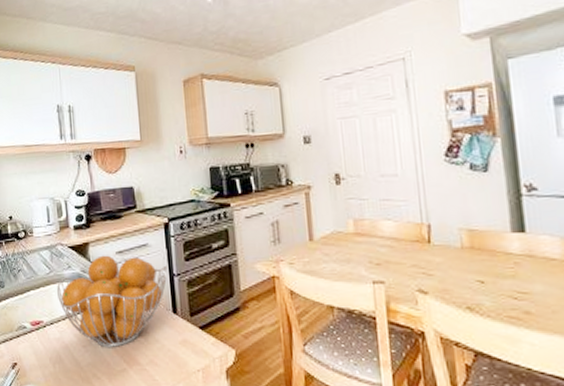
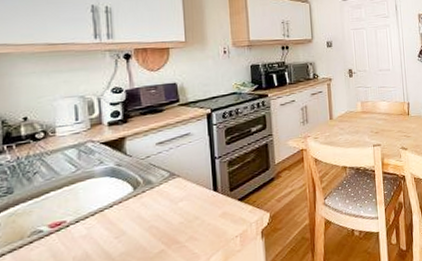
fruit basket: present [57,255,168,348] -> none [85,146,209,234]

